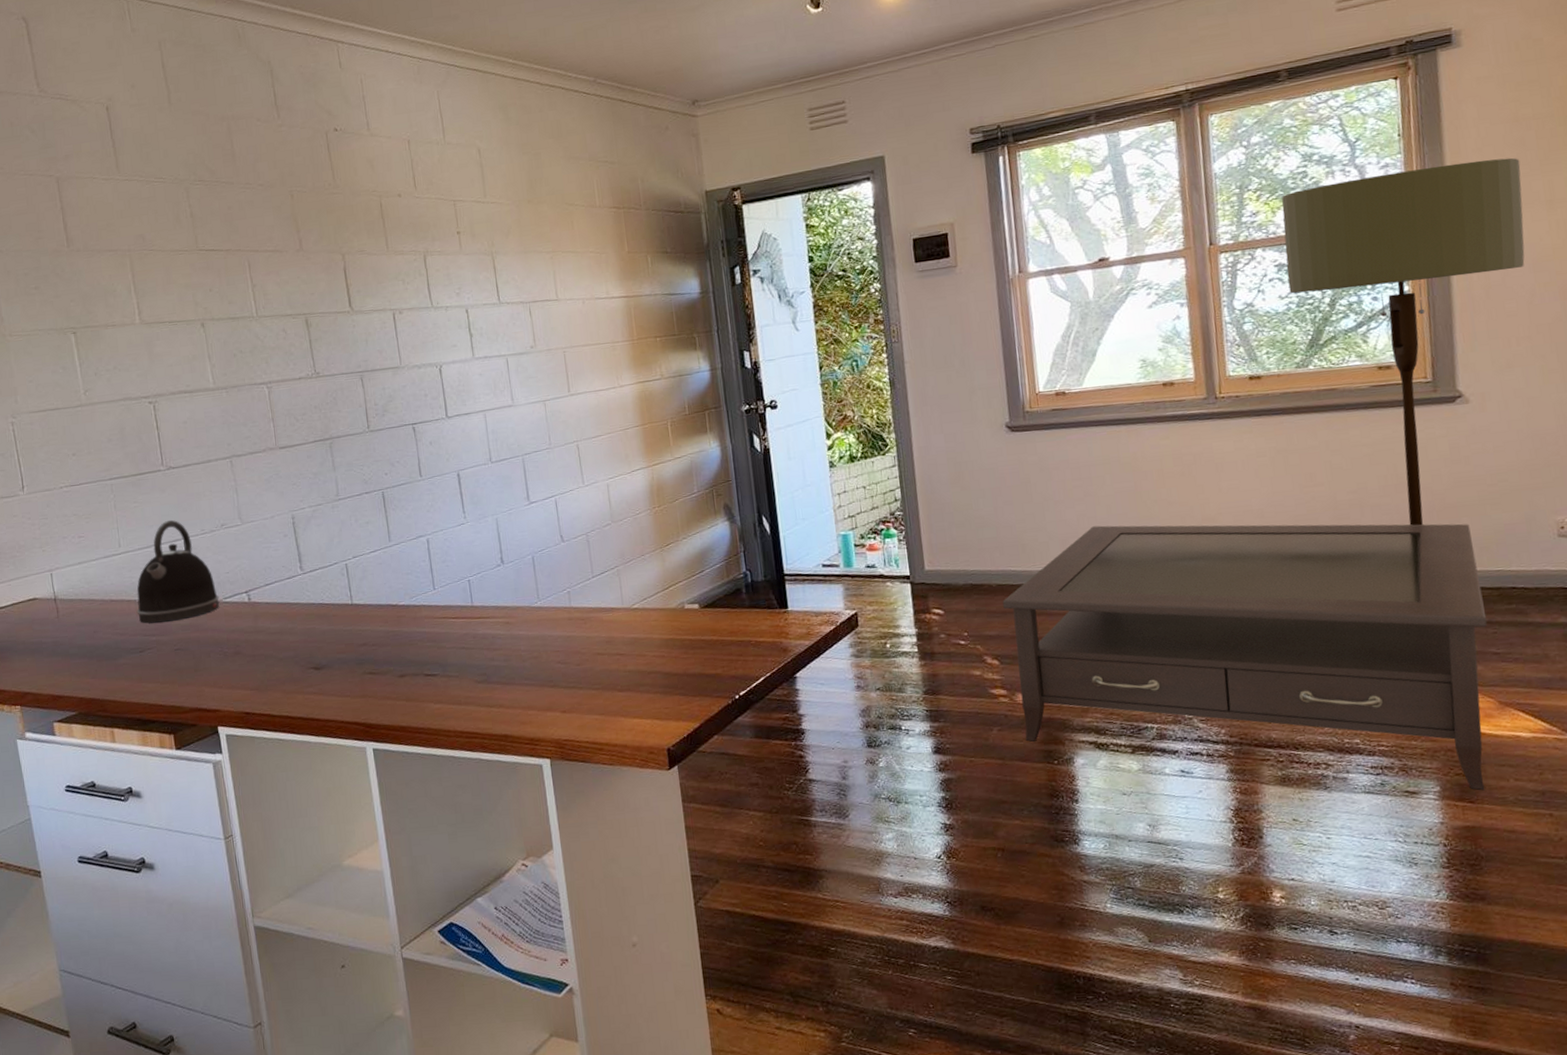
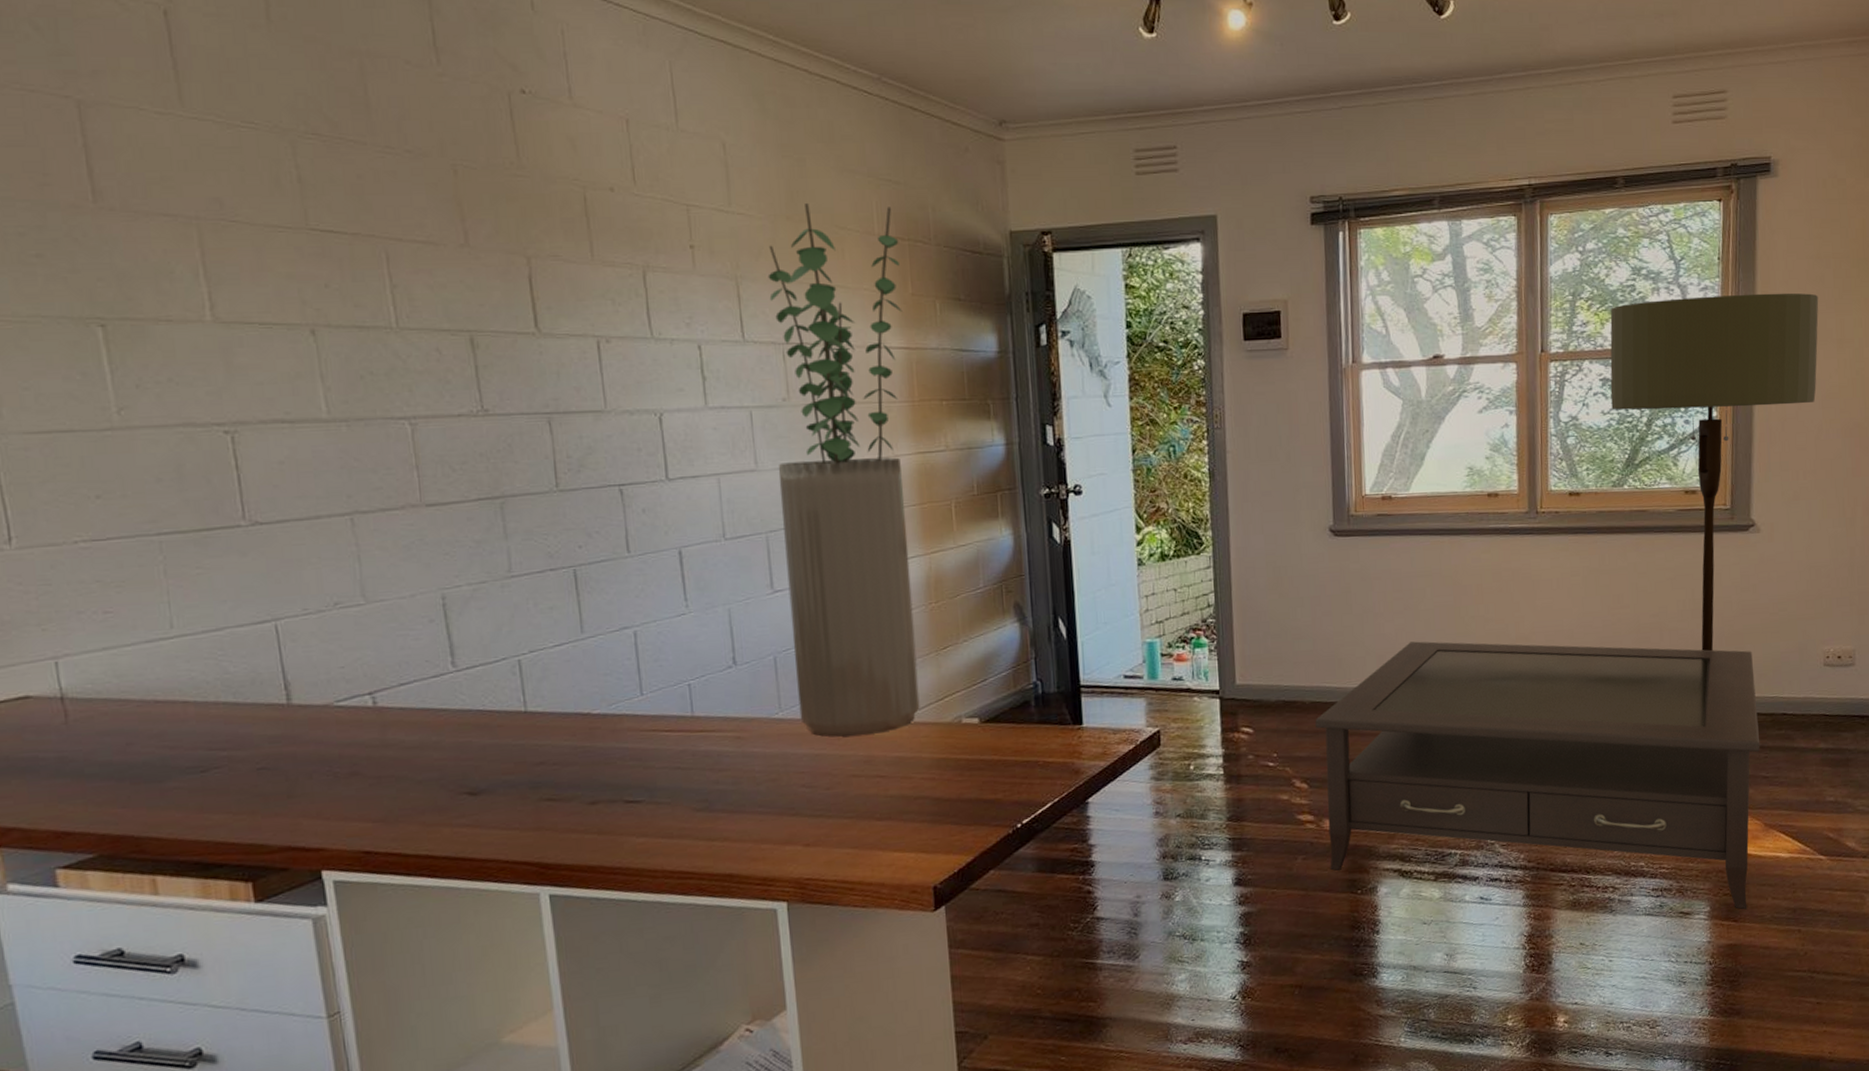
kettle: present [136,519,220,623] -> none [197,593,329,733]
vase: none [515,183,650,622] -> present [768,203,920,737]

